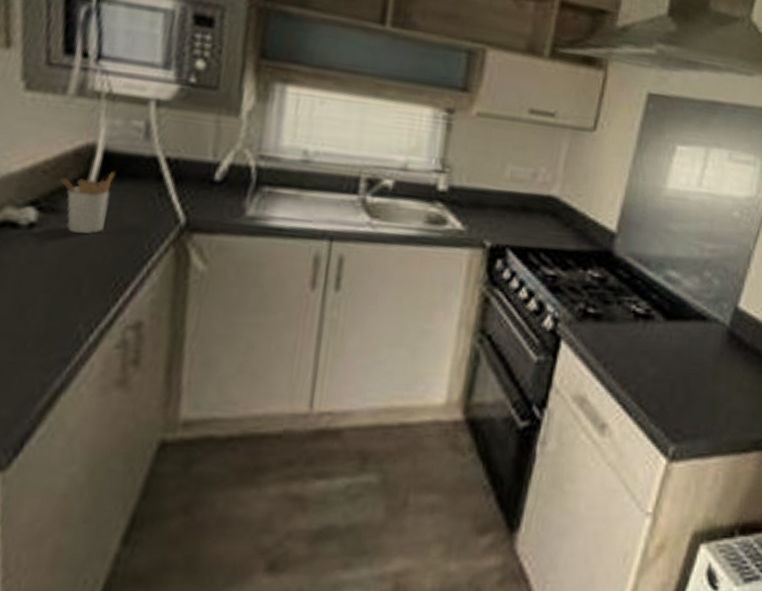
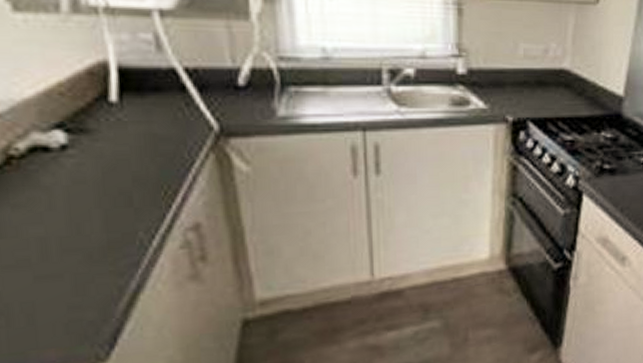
utensil holder: present [60,172,116,234] -> none [80,88,138,151]

